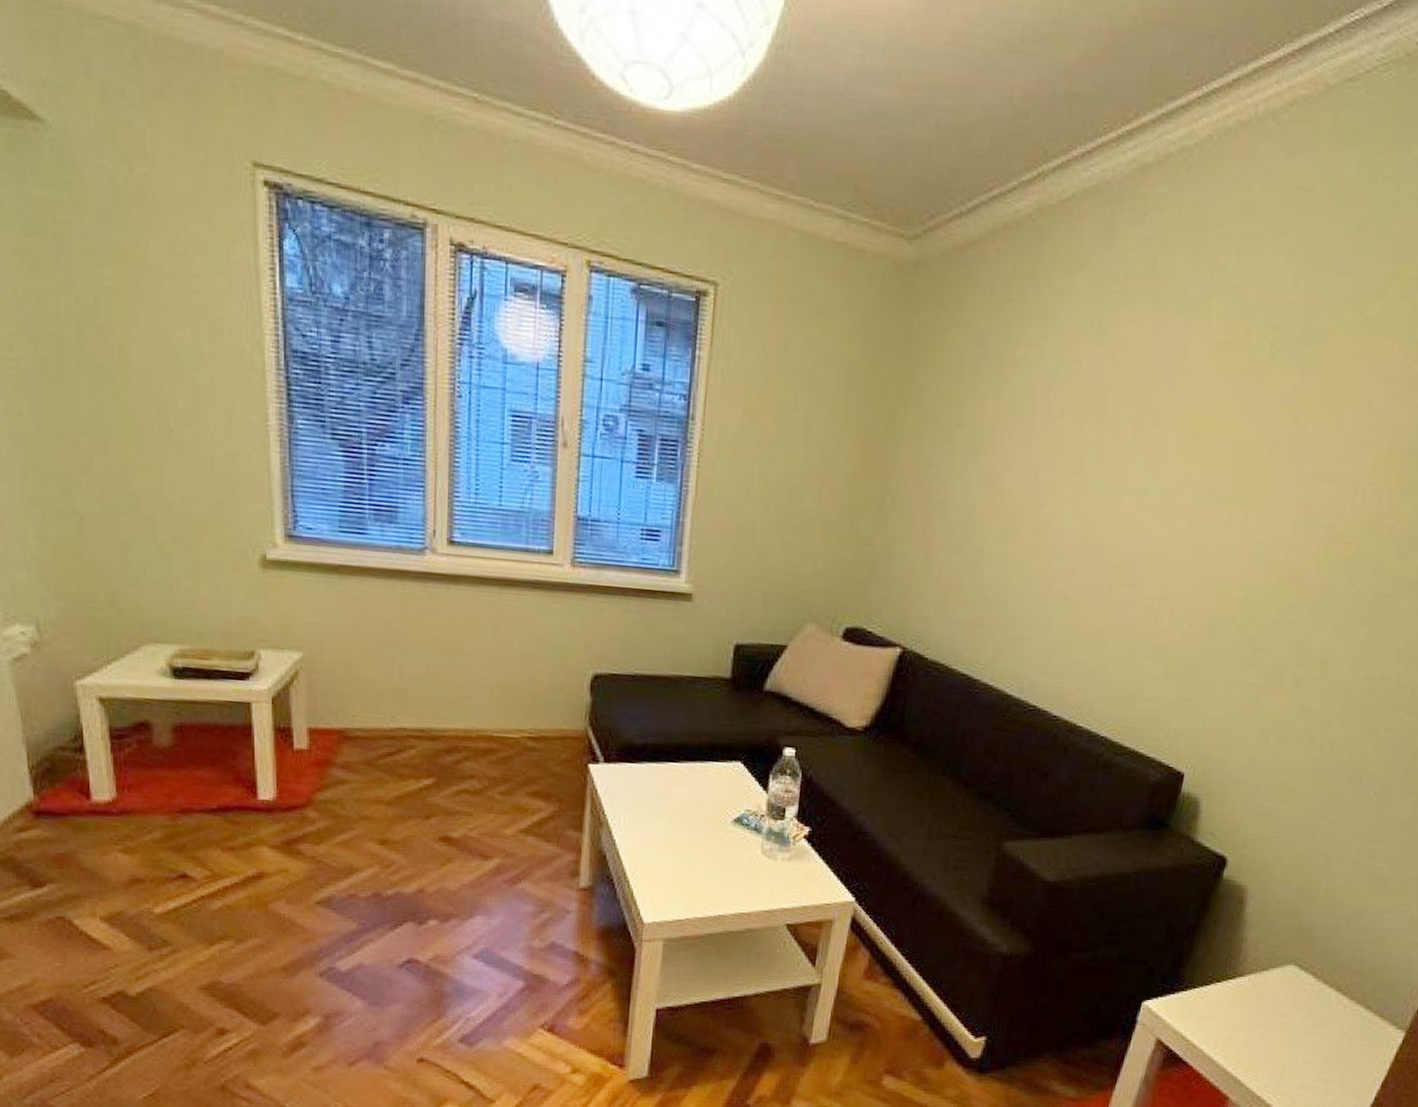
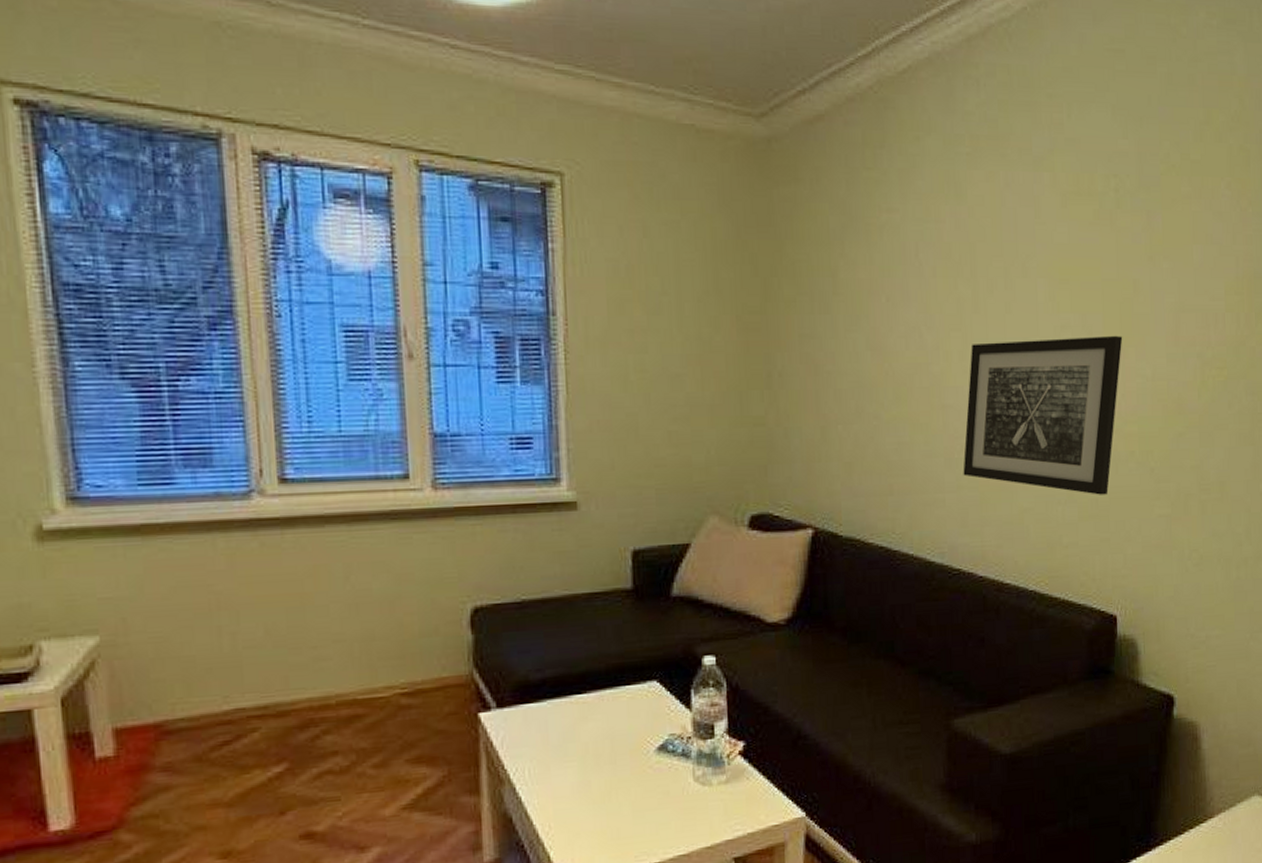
wall art: none [1055,489,1248,656] -> present [963,335,1123,495]

